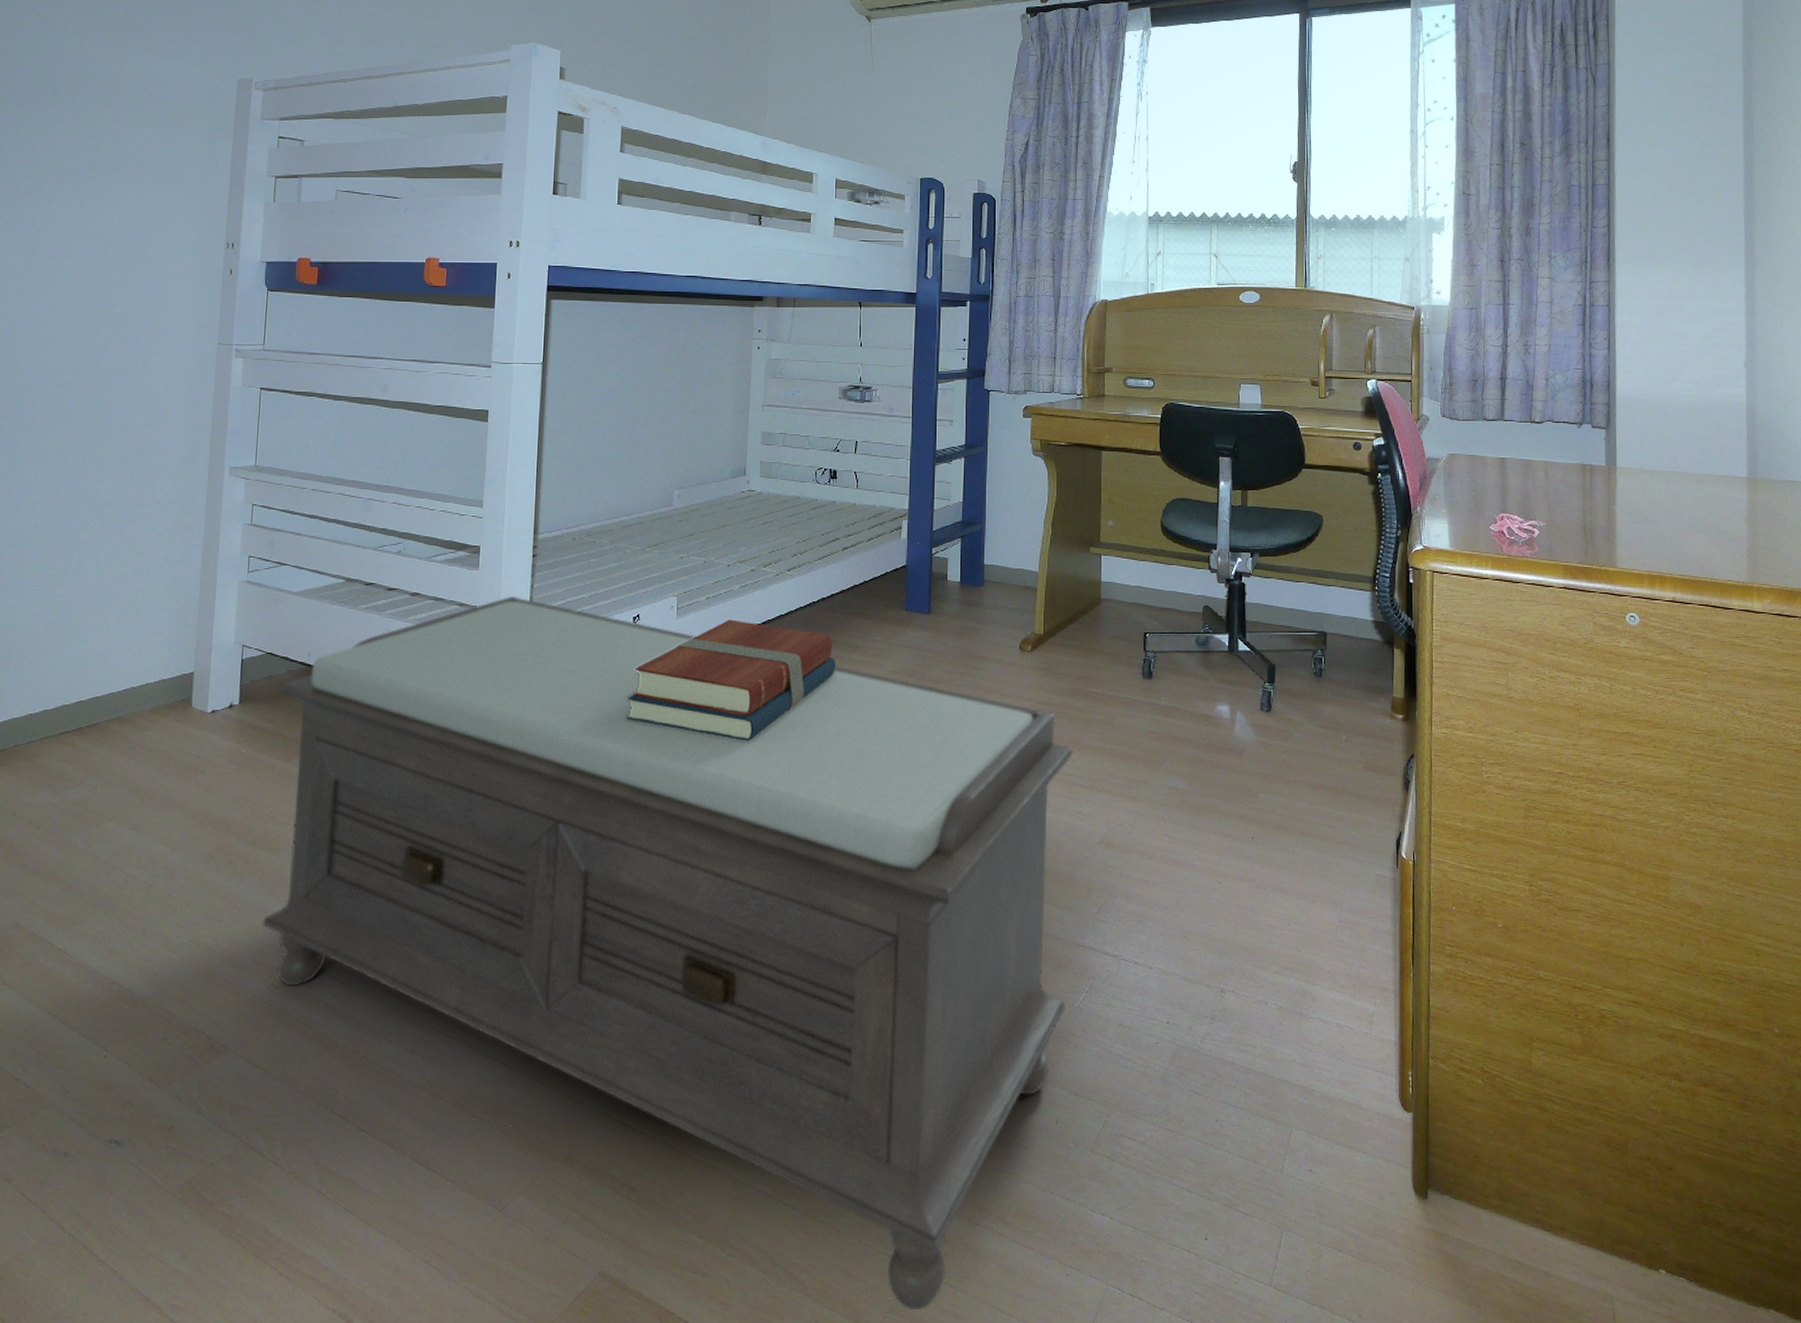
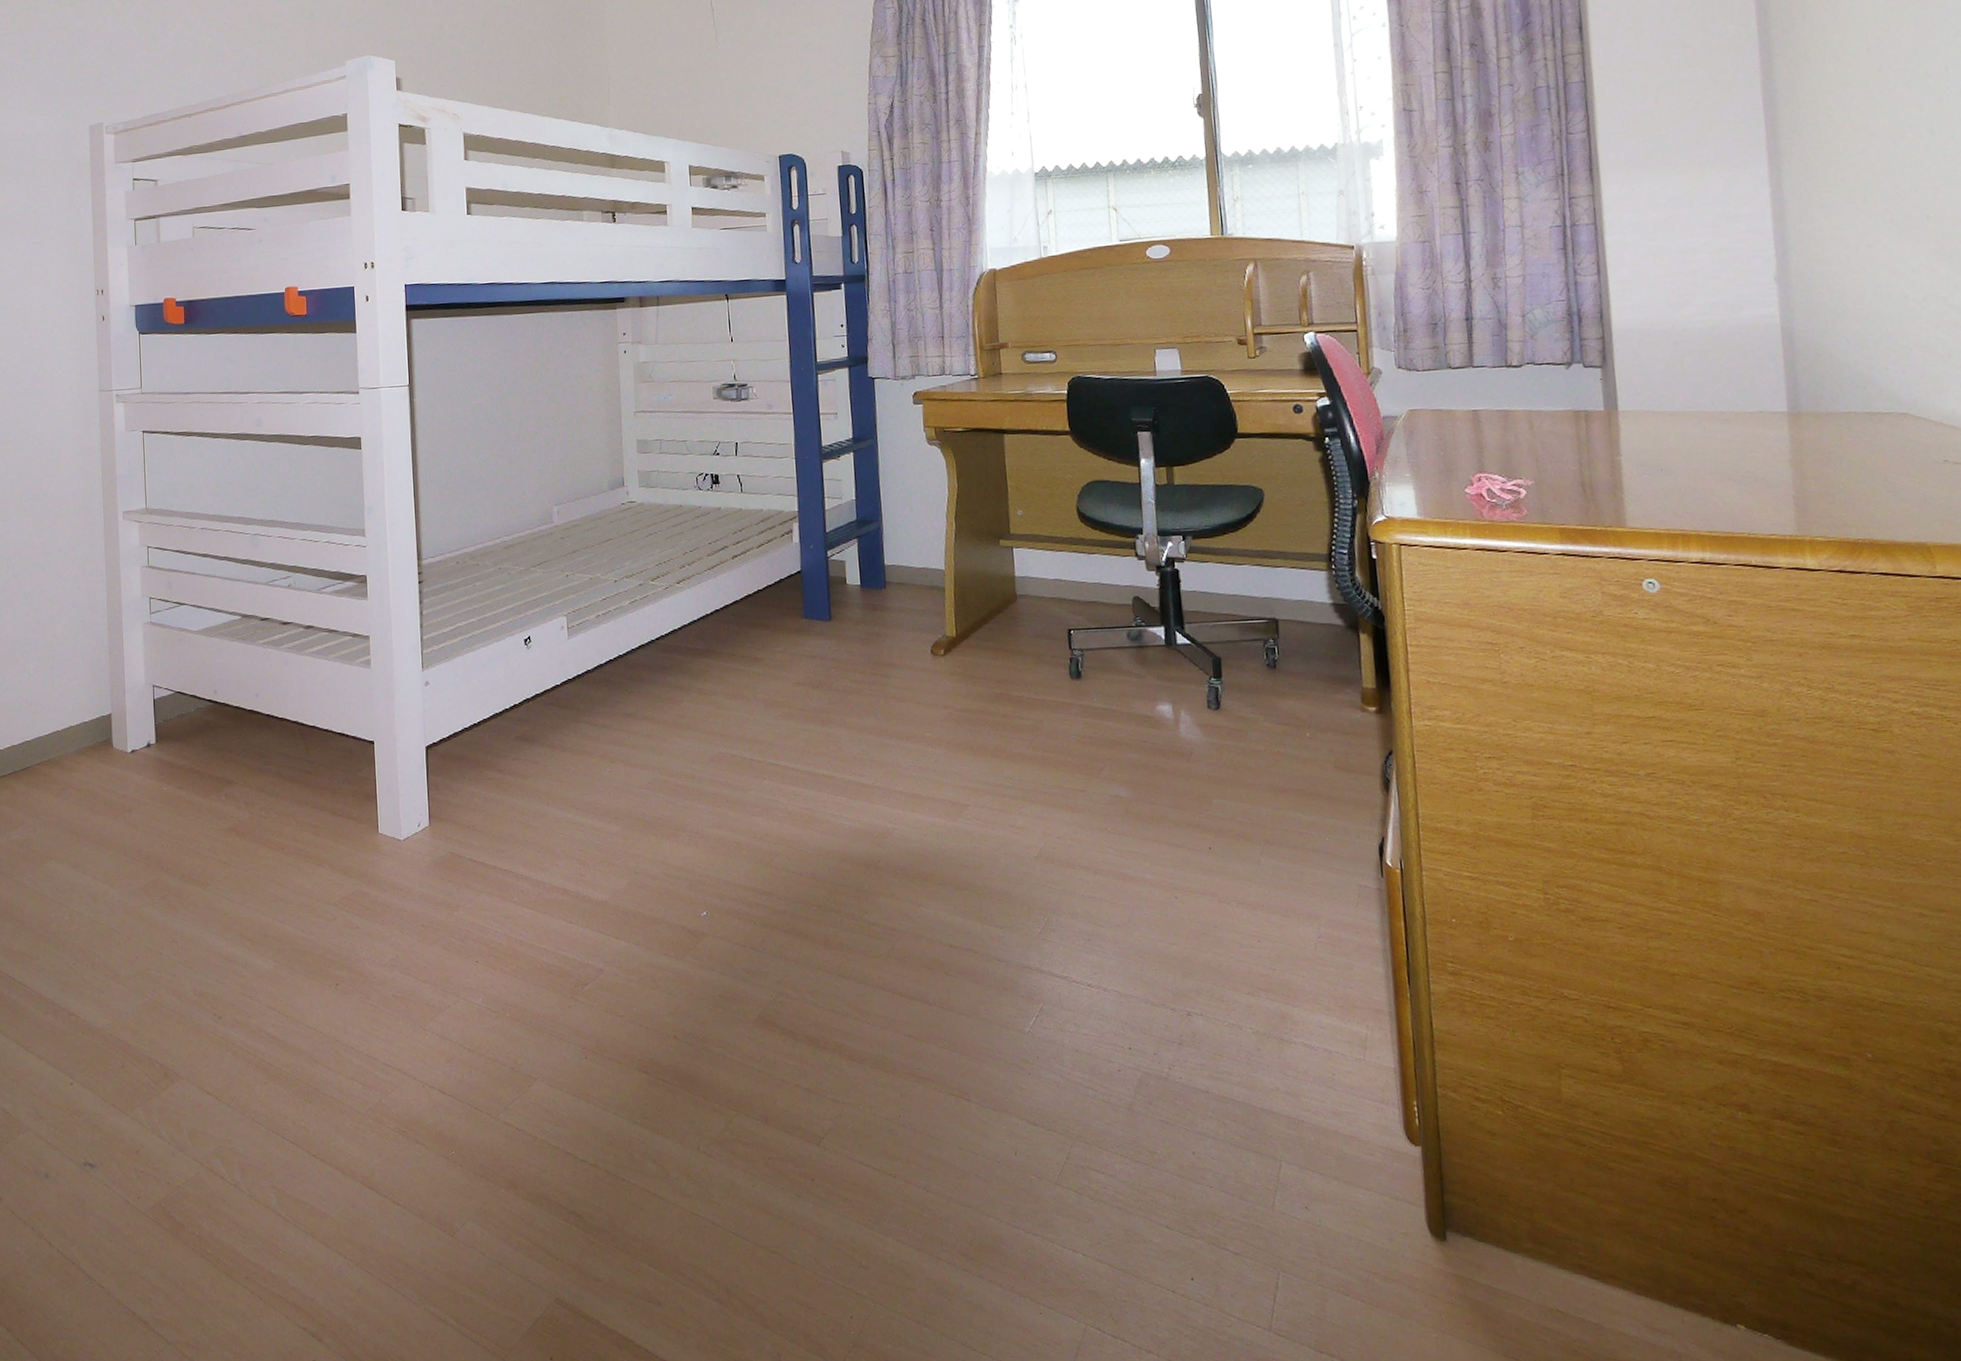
bench: present [262,595,1074,1310] -> none [192,623,1015,1345]
books: present [625,619,837,741] -> none [525,637,737,762]

